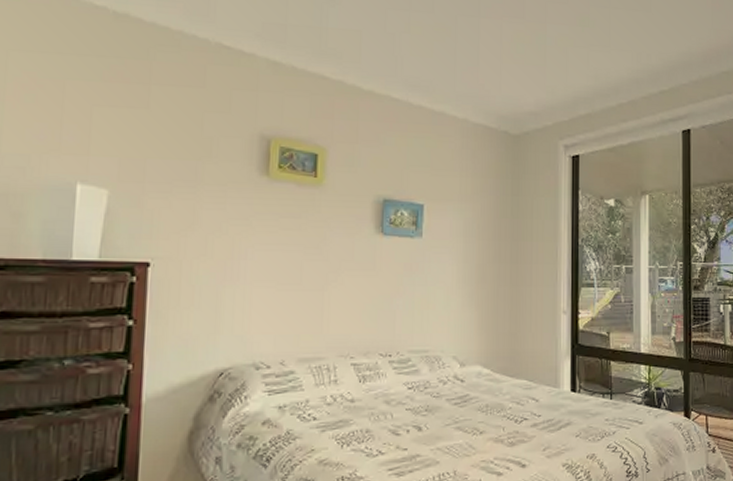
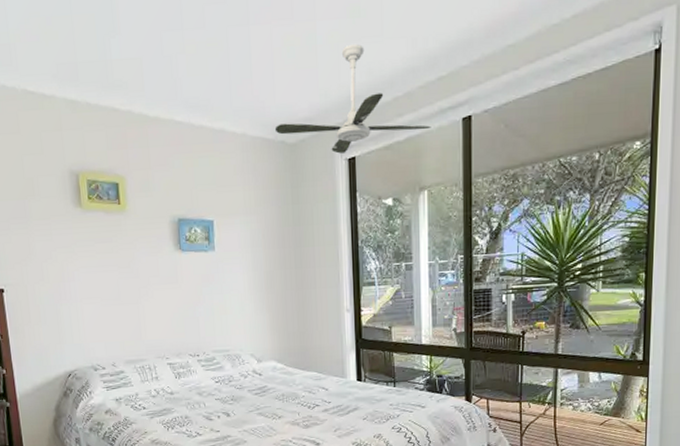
ceiling fan: none [498,49,653,151] -> present [274,43,431,154]

